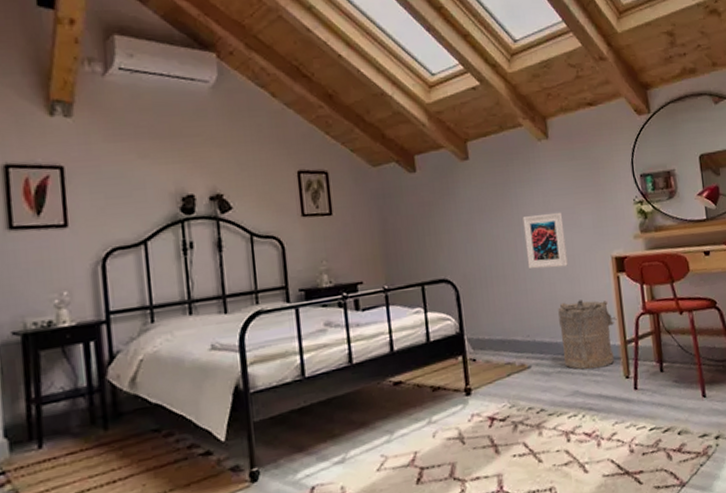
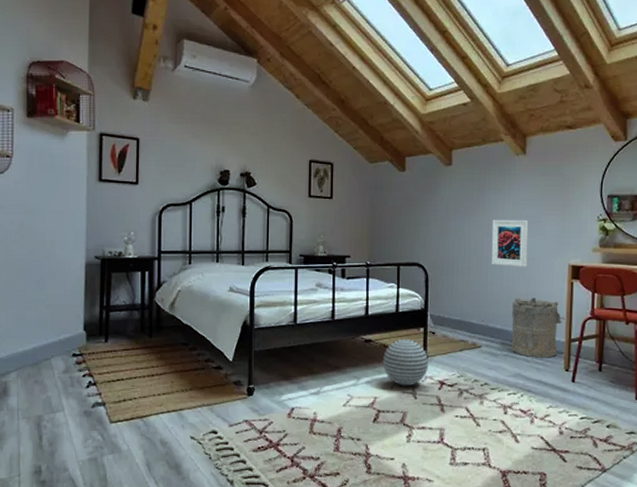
decorative ball: none [418,371,475,432] -> present [383,338,429,386]

